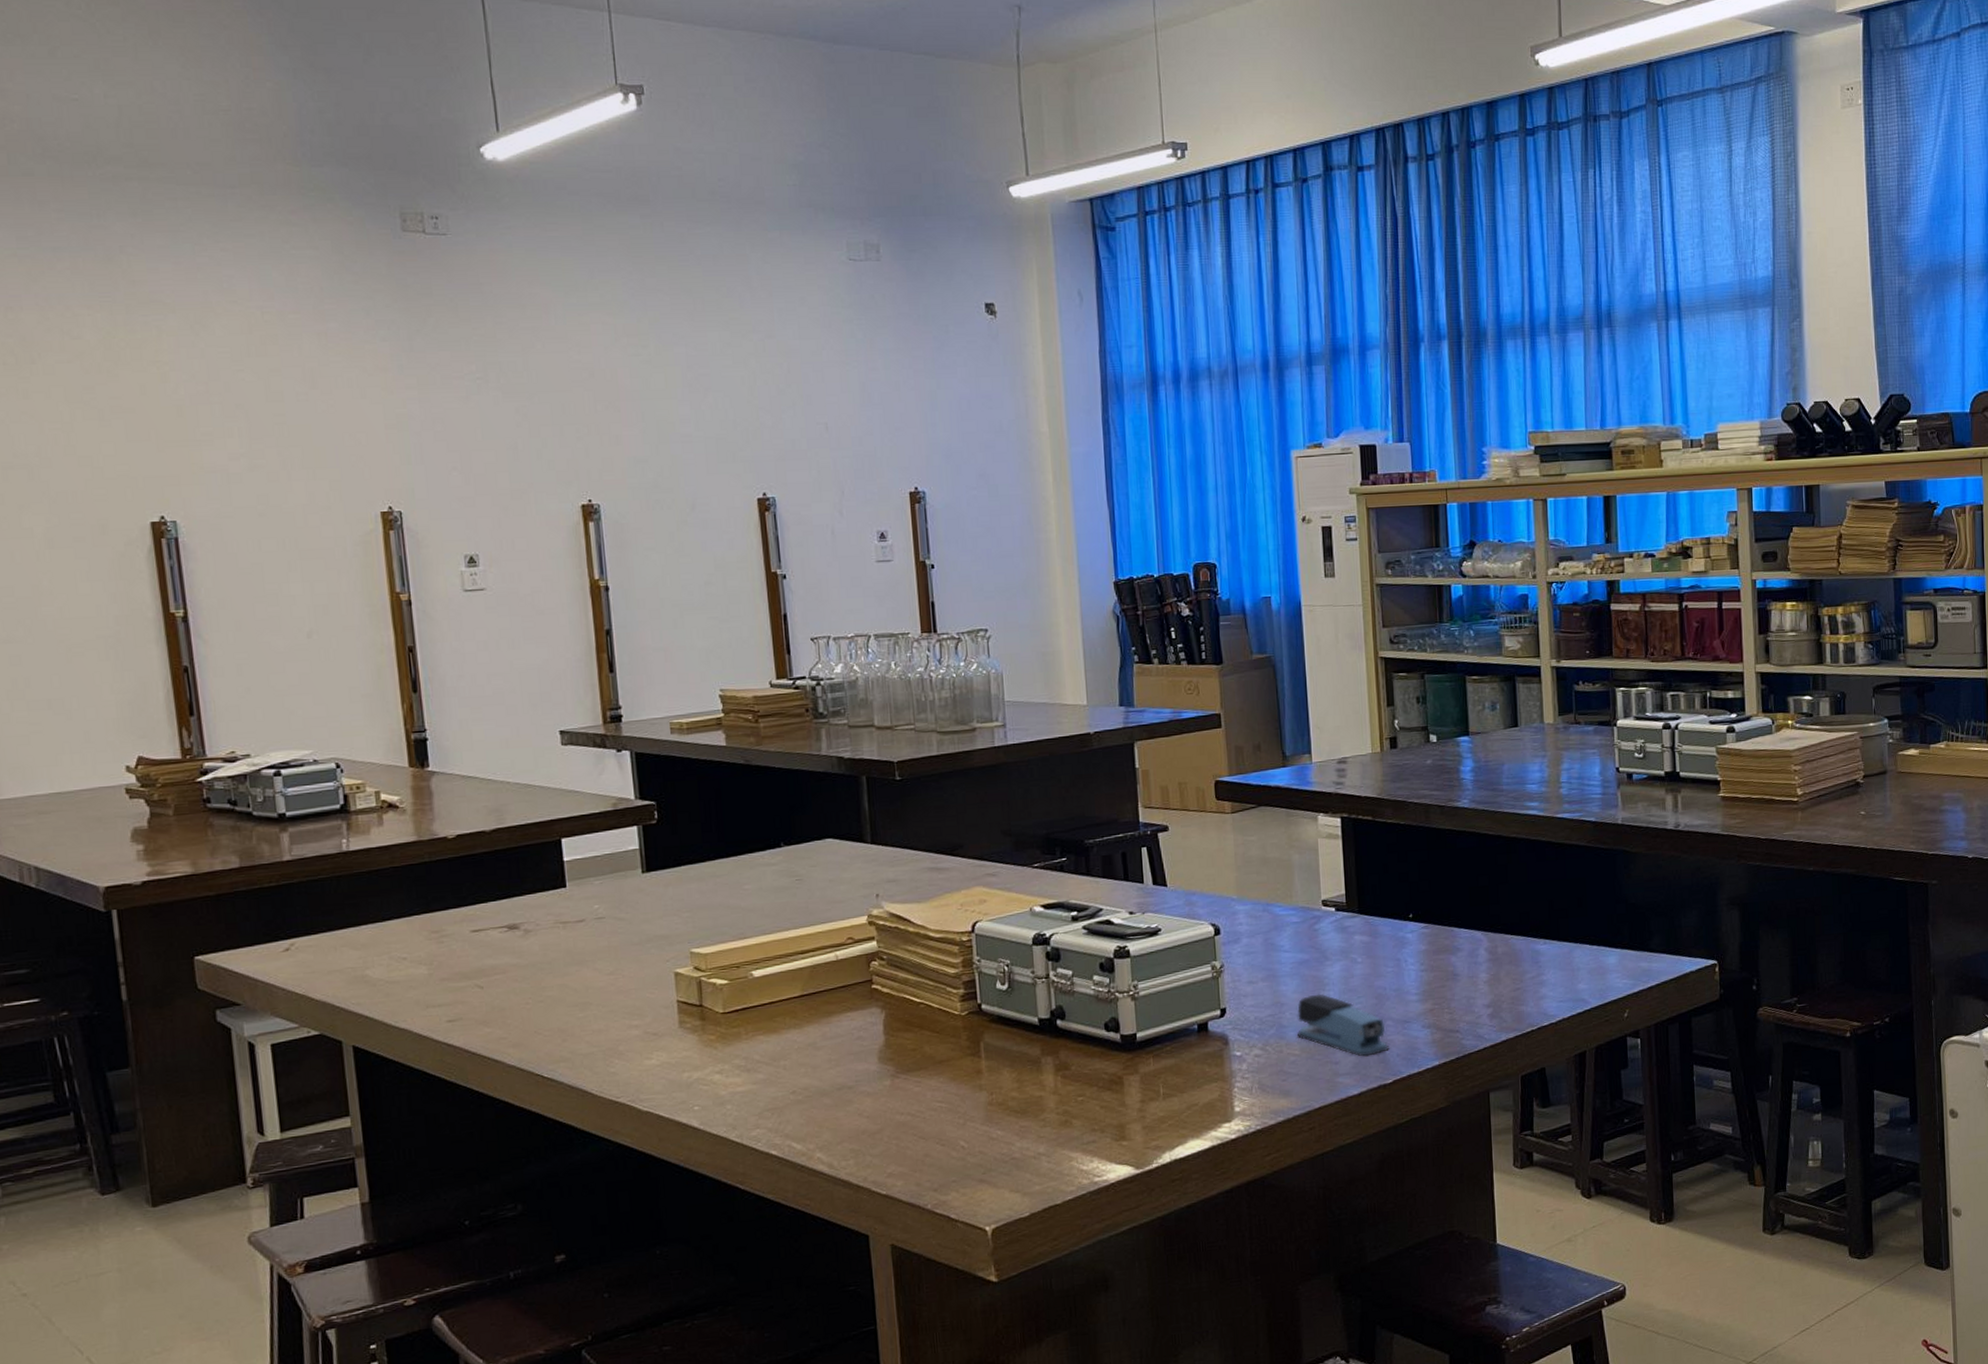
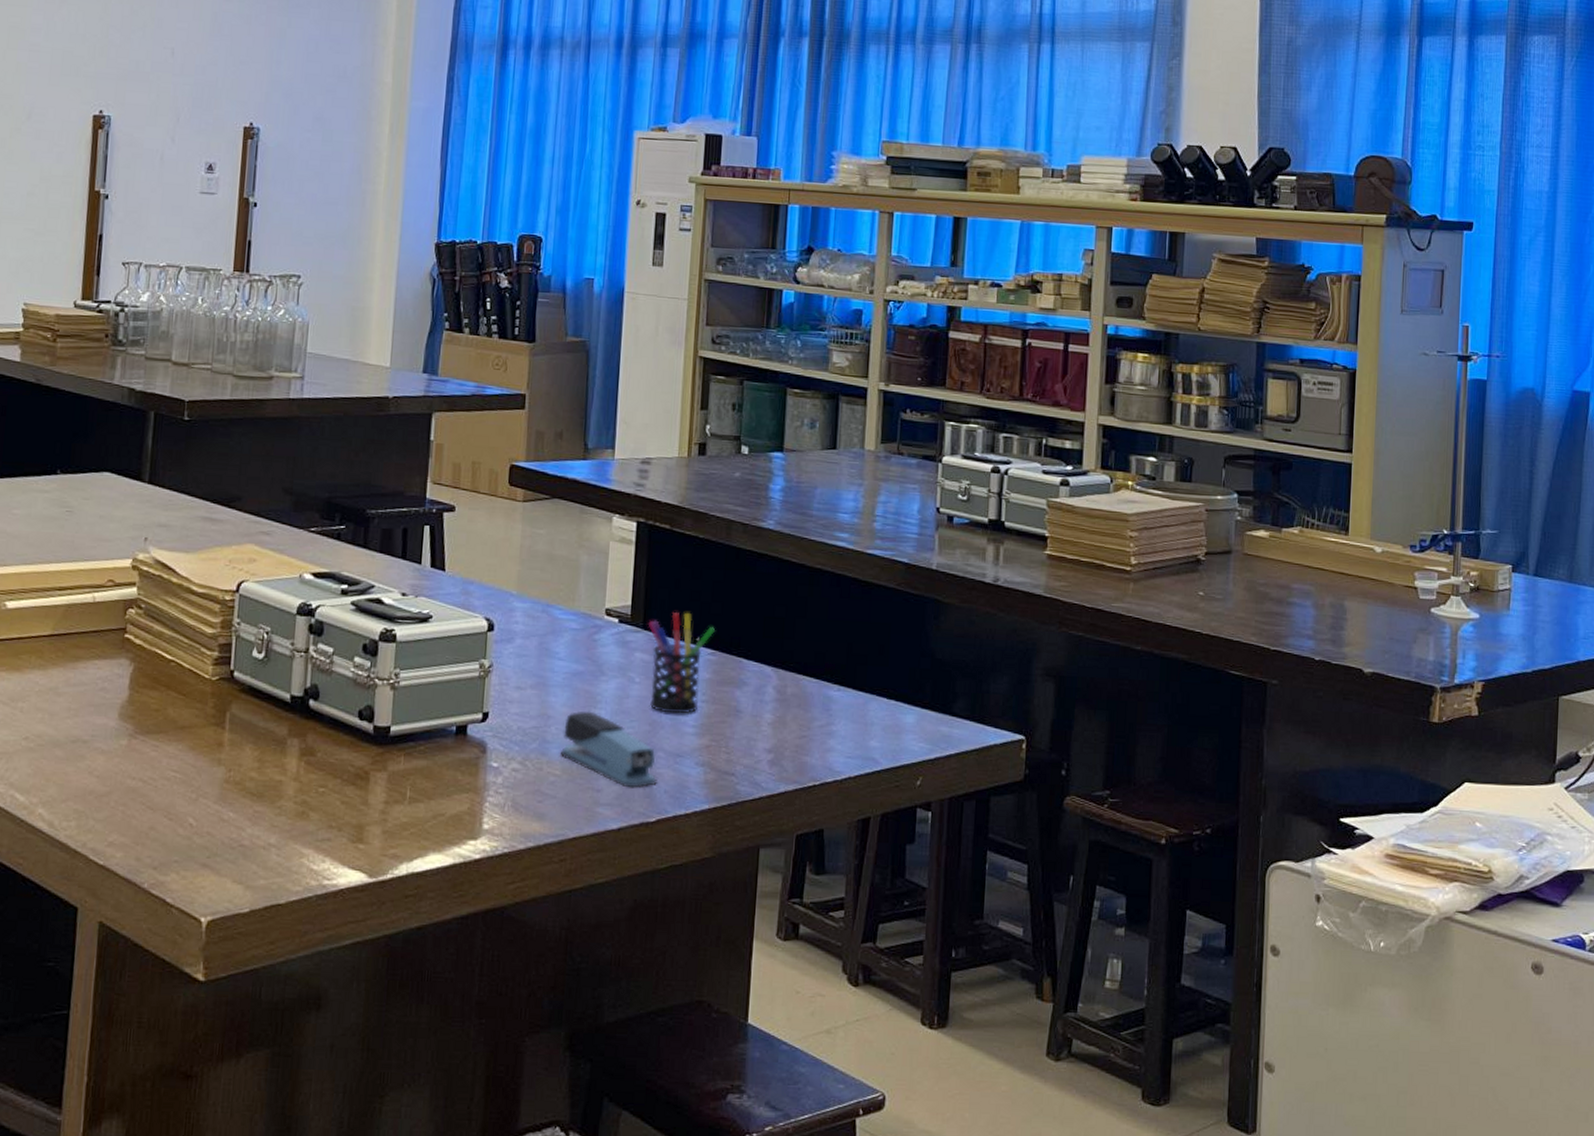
pen holder: none [1363,893,1425,986] -> present [648,612,715,714]

